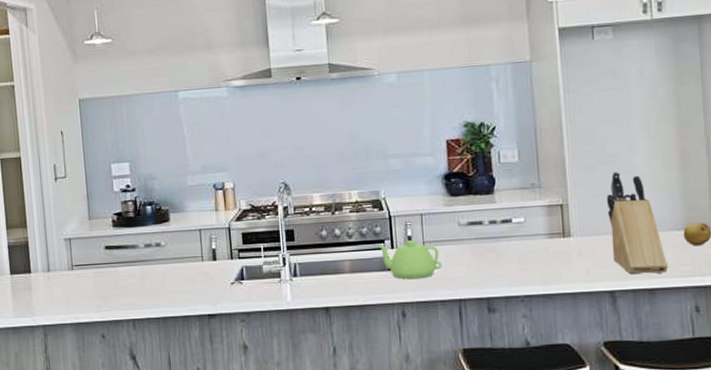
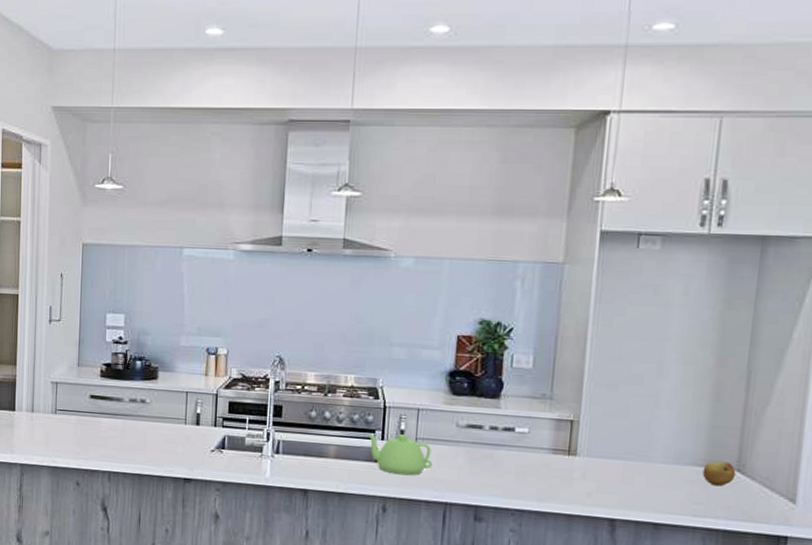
knife block: present [606,172,668,275] -> none [619,394,679,510]

